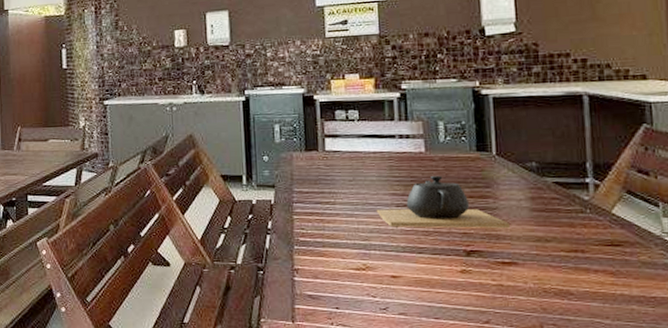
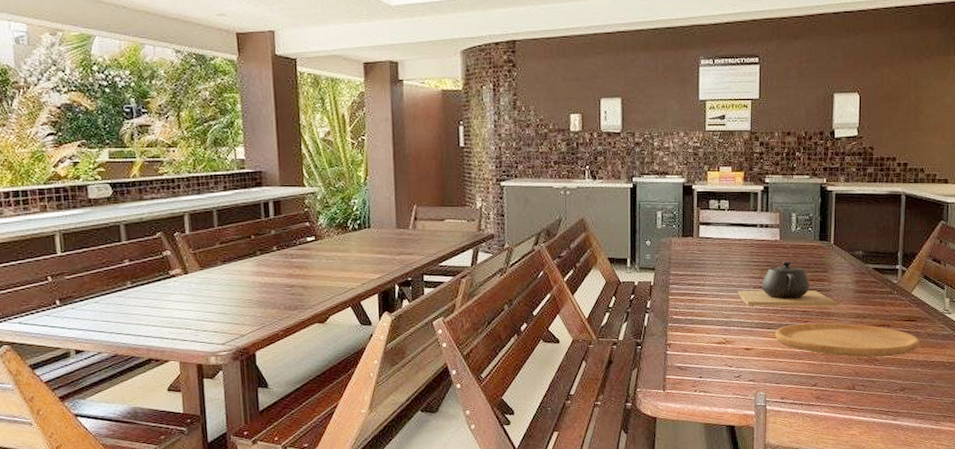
cutting board: none [427,247,631,290] -> present [774,322,920,358]

